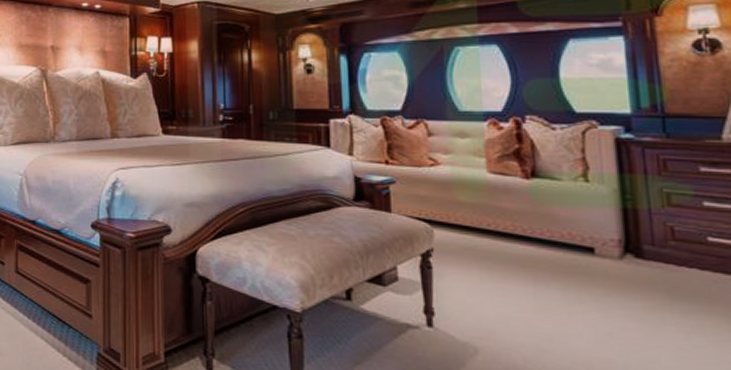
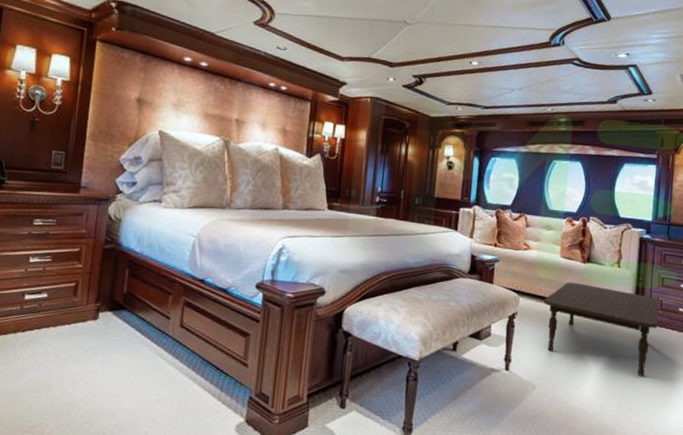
coffee table: none [471,205,673,339] -> present [543,282,658,376]

